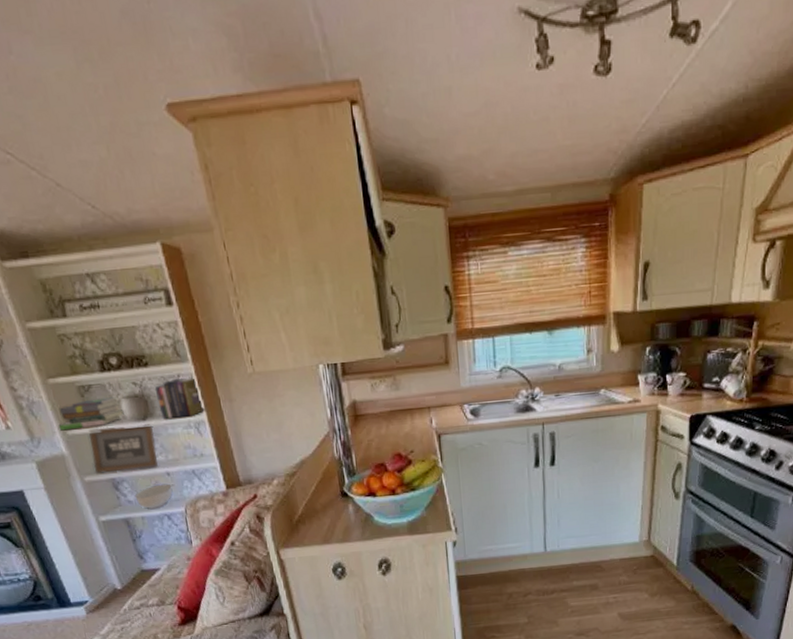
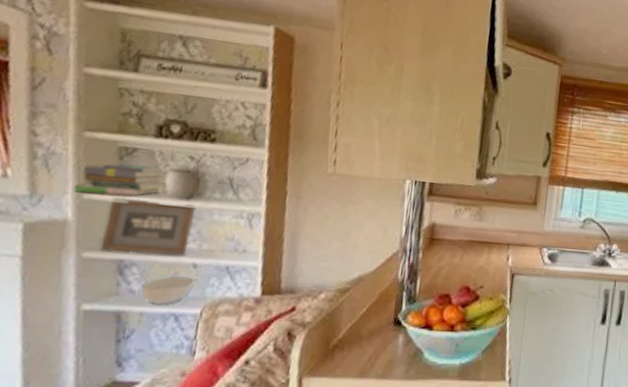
books: present [155,378,206,419] -> none [210,162,267,206]

